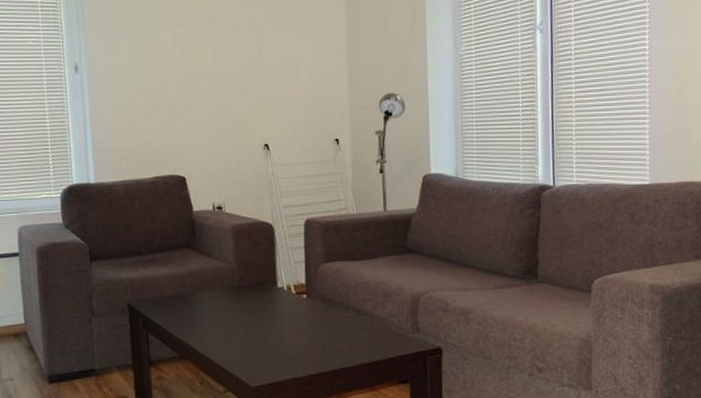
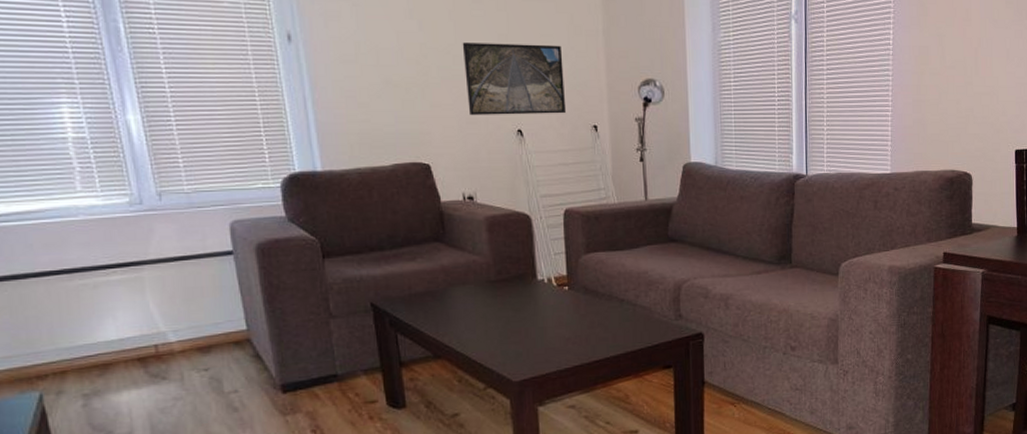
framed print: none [218,65,310,131] -> present [462,42,567,115]

